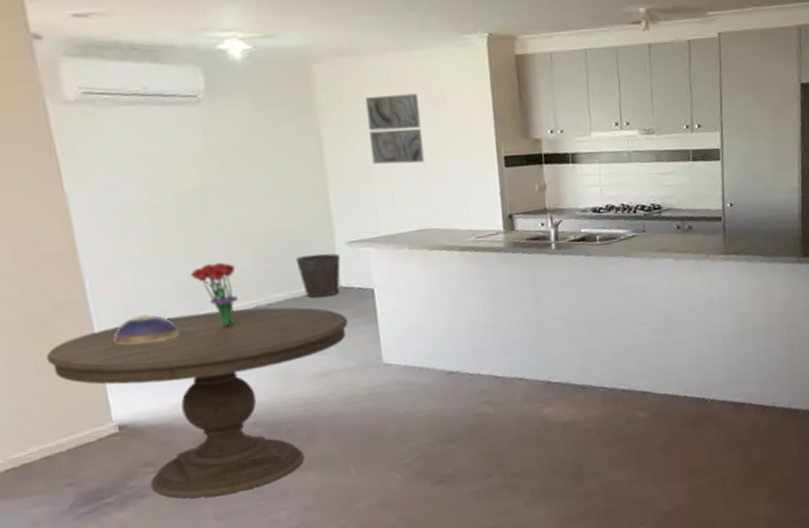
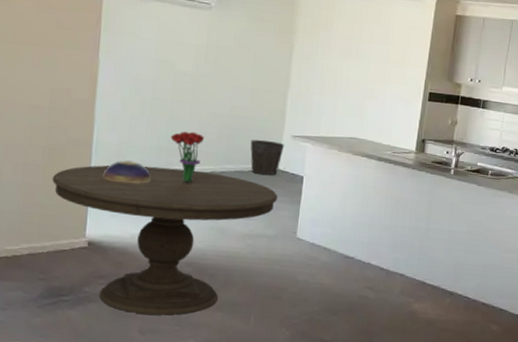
wall art: present [365,93,425,164] -> none [326,27,374,86]

